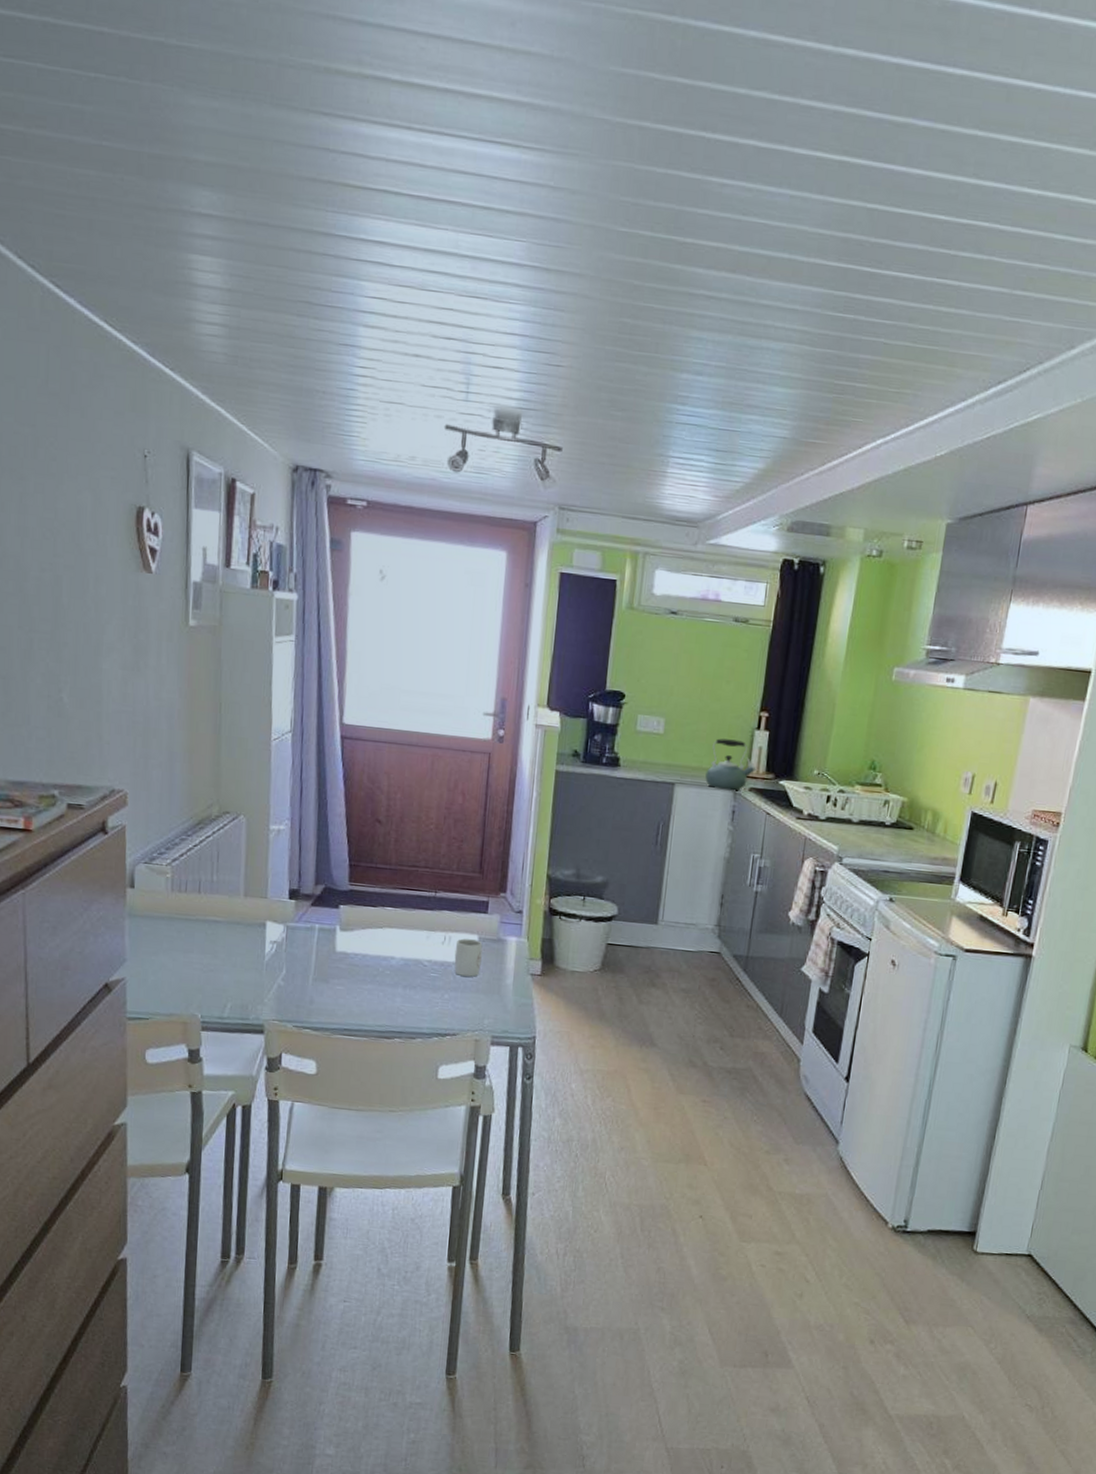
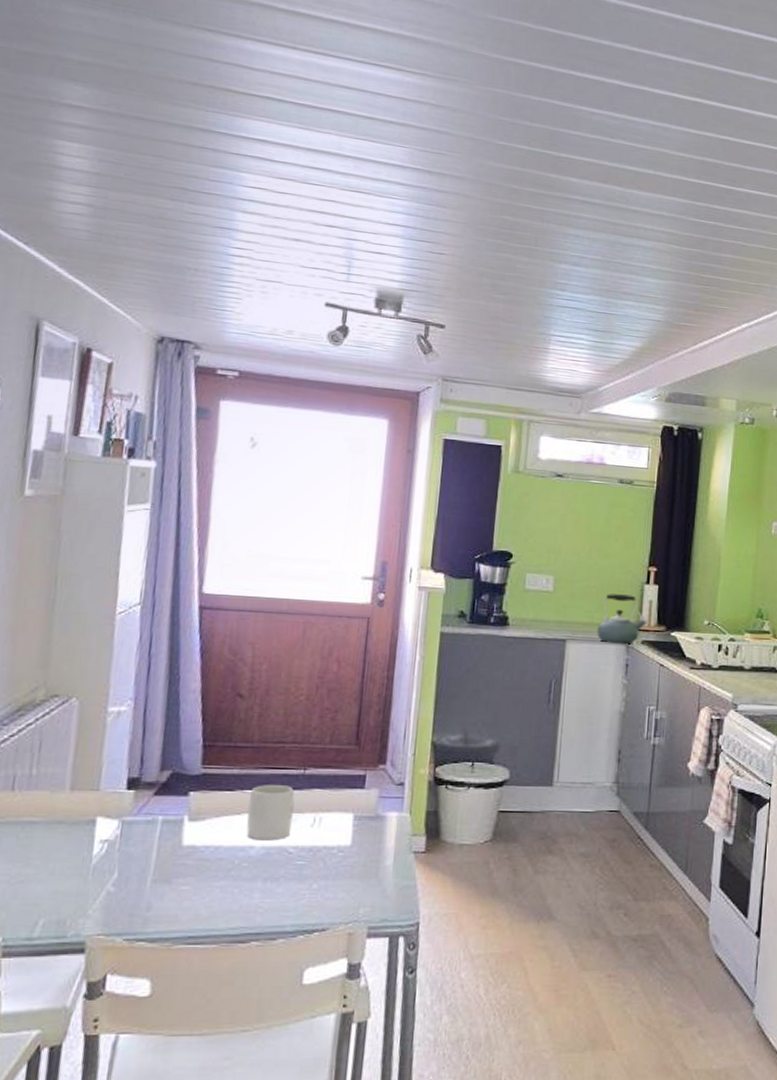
mug: none [388,903,428,953] -> present [246,785,295,841]
mug: present [454,938,483,977] -> none [325,818,359,861]

